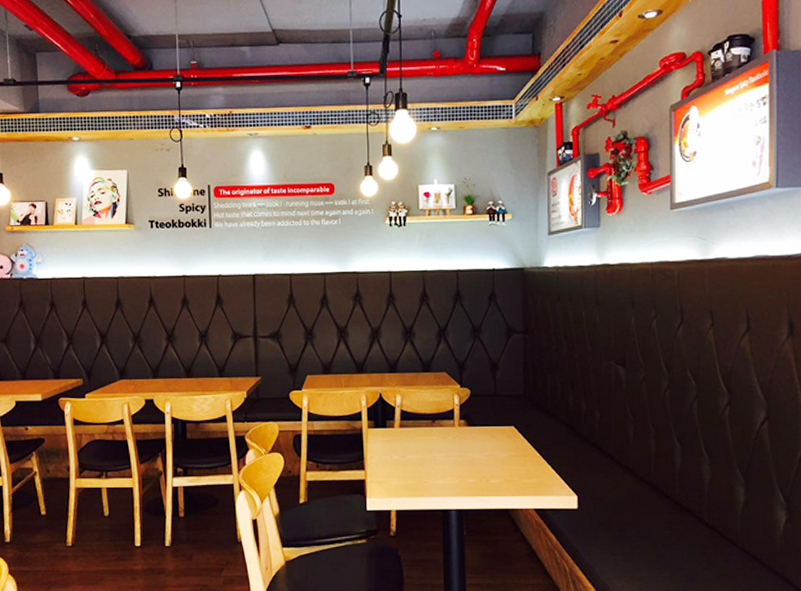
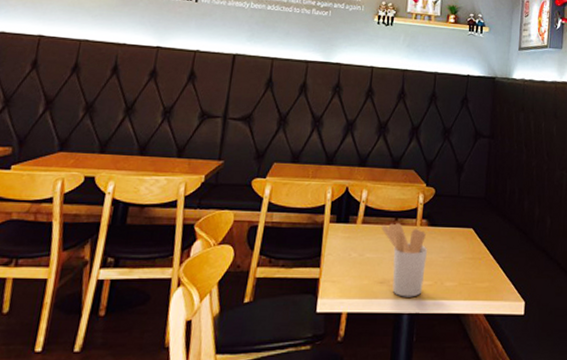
utensil holder: none [419,425,469,495] -> present [381,223,427,297]

